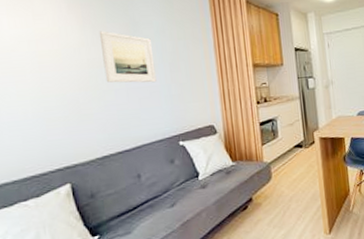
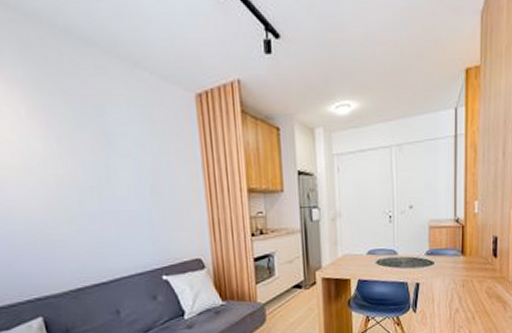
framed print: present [99,31,157,83] -> none [66,141,136,207]

